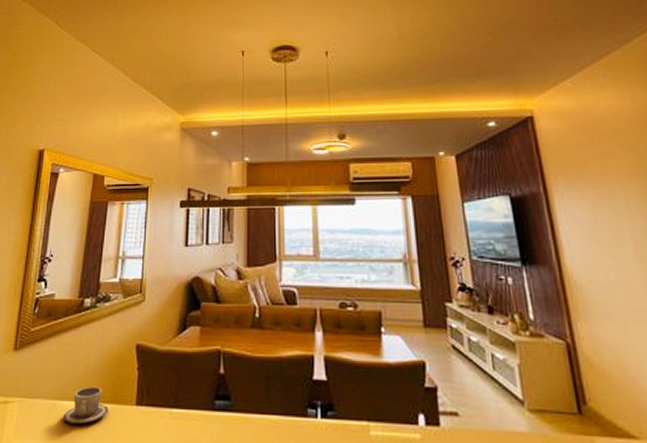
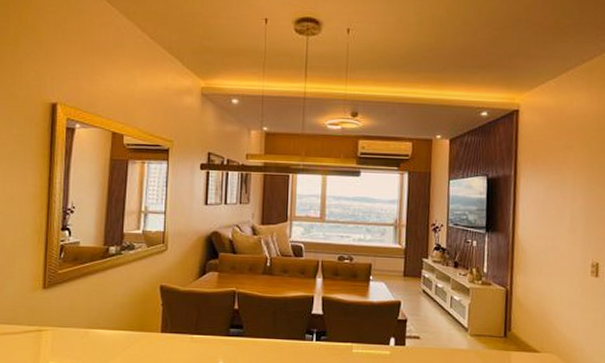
cup: present [63,386,109,424] -> none [96,318,137,347]

